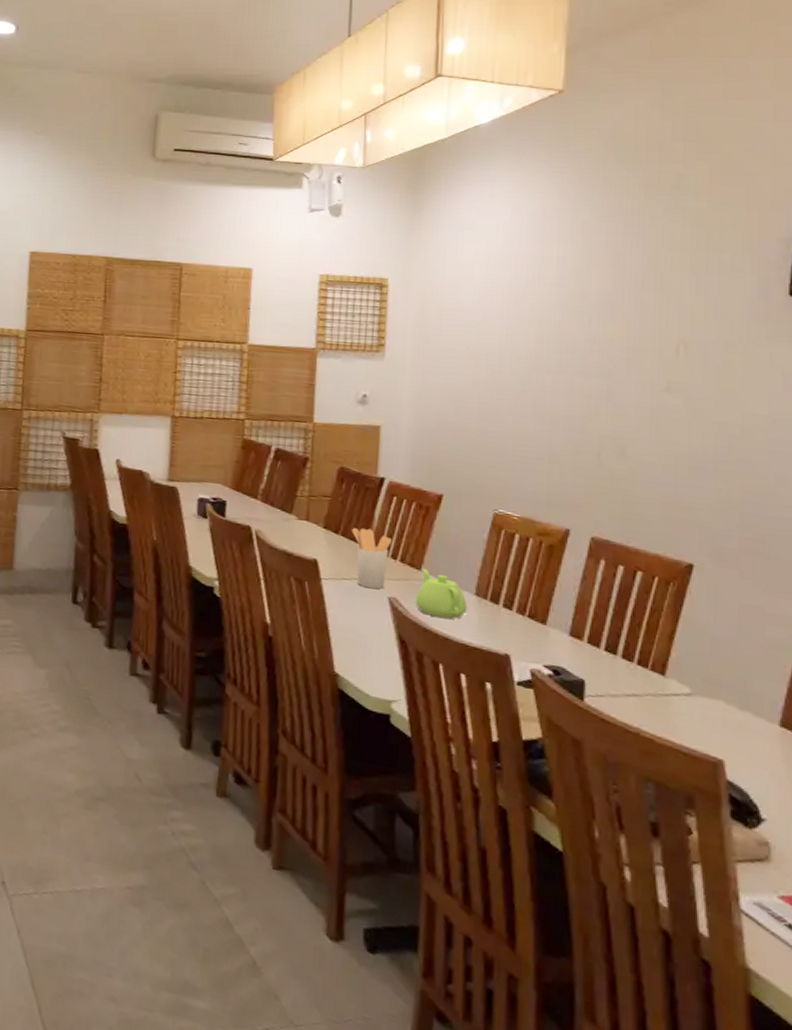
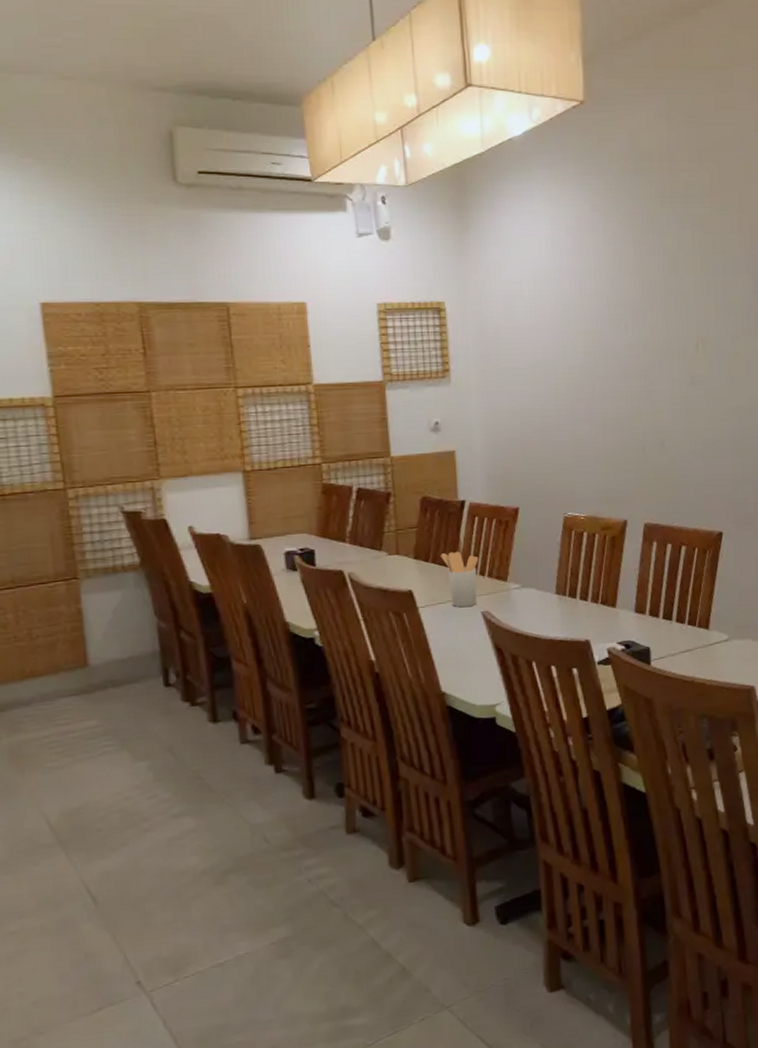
teapot: present [415,567,467,619] -> none [505,578,551,621]

